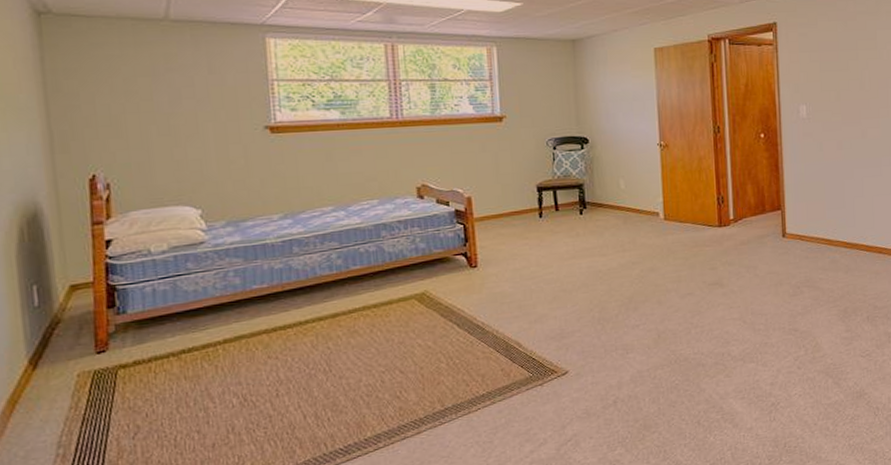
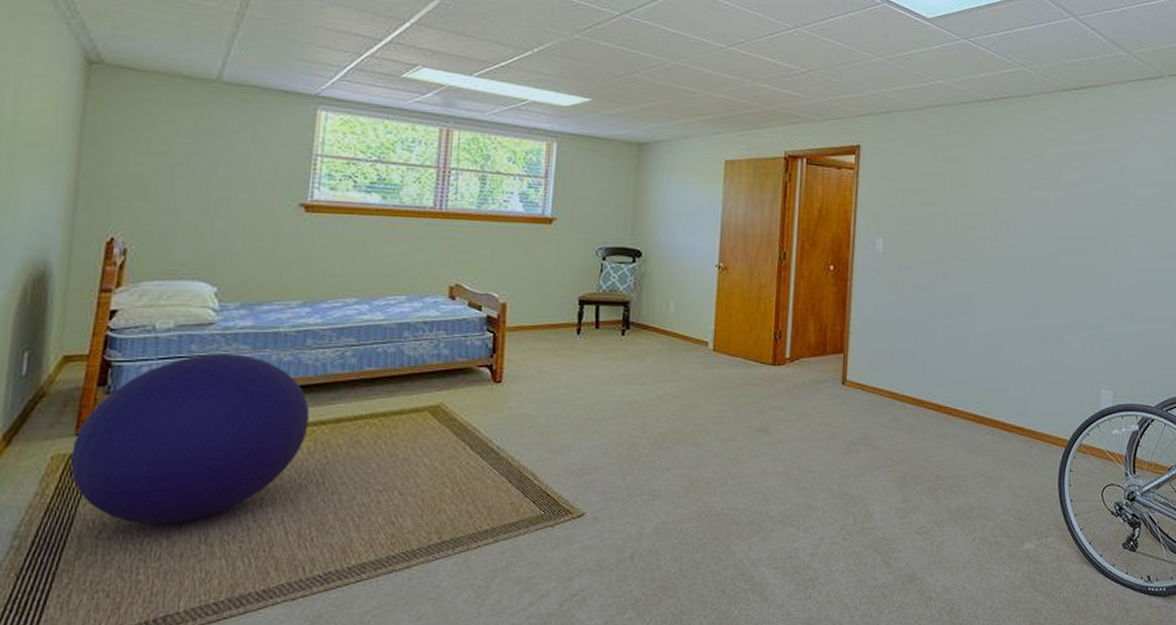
exercise ball: none [95,267,308,423] -> present [70,354,310,526]

